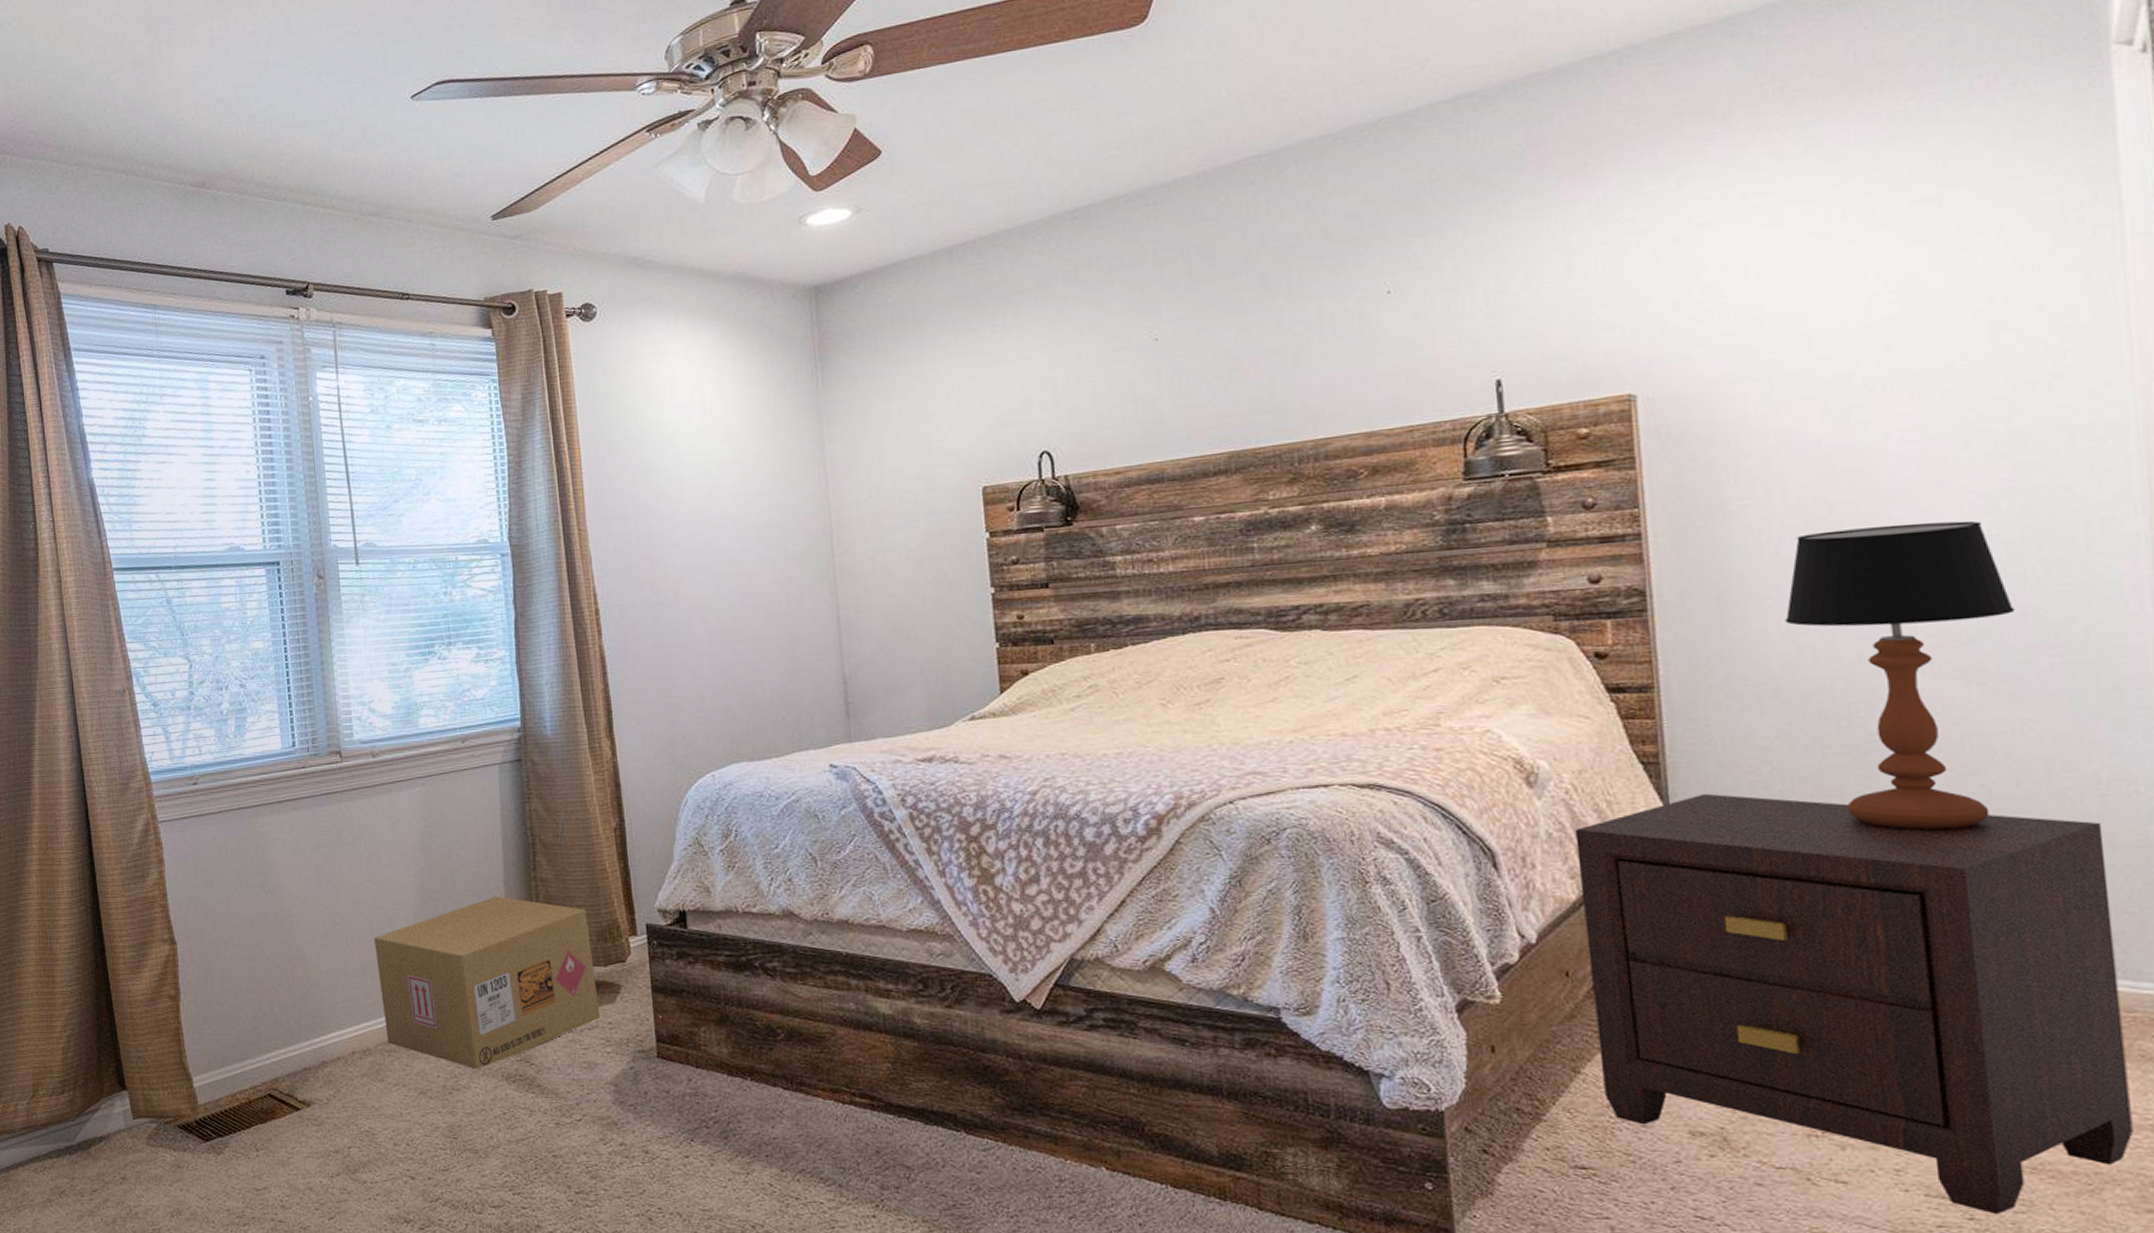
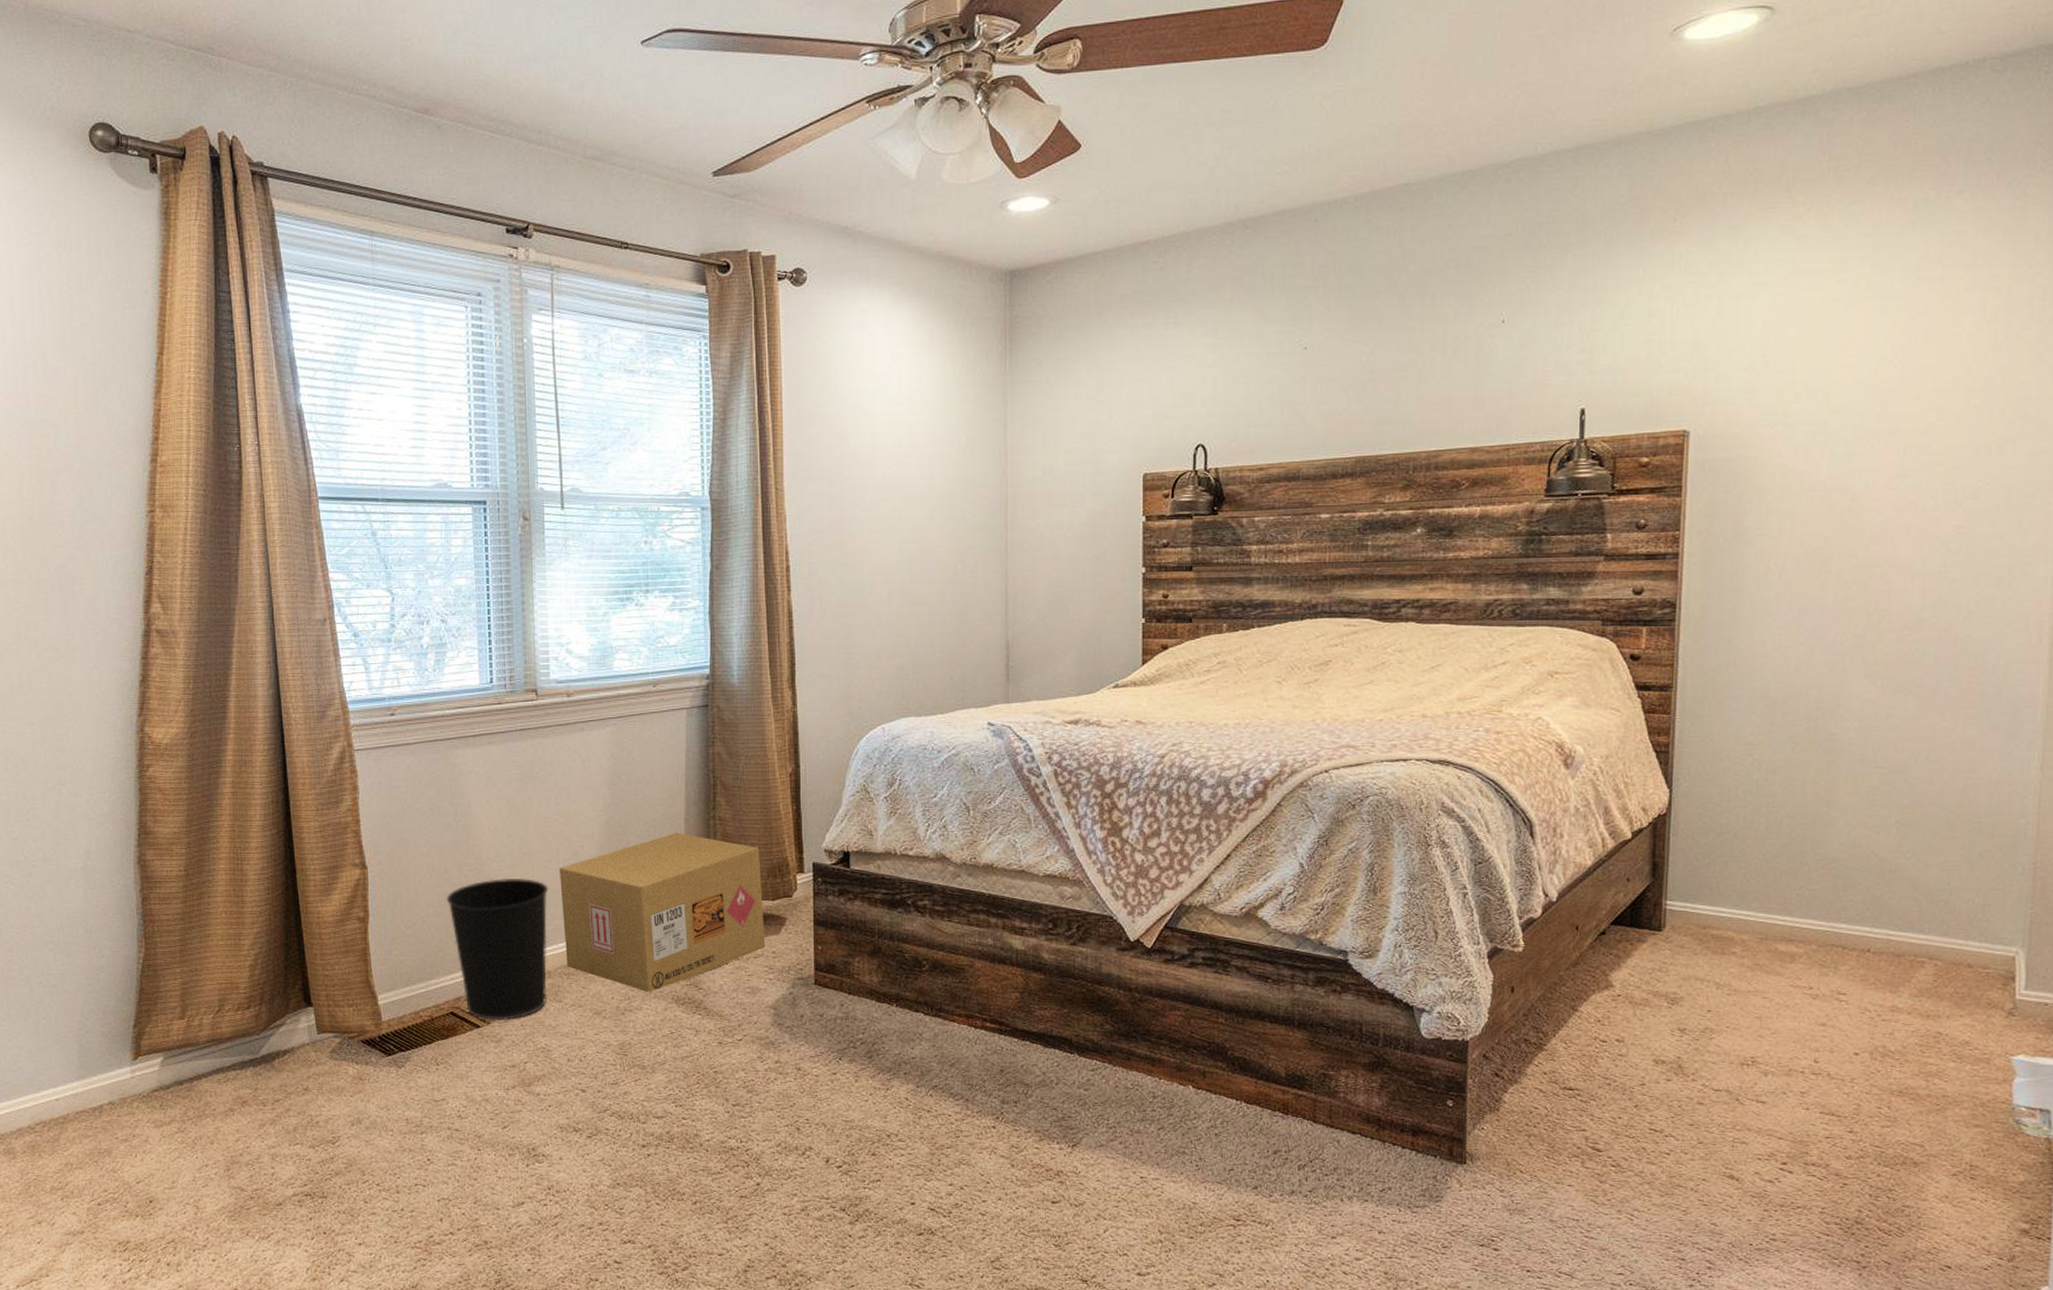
wastebasket: none [258,949,369,1103] -> present [446,877,549,1021]
nightstand: present [1575,793,2133,1215] -> none [1594,779,1987,1128]
table lamp: present [1785,520,2015,830] -> none [1779,558,1950,817]

